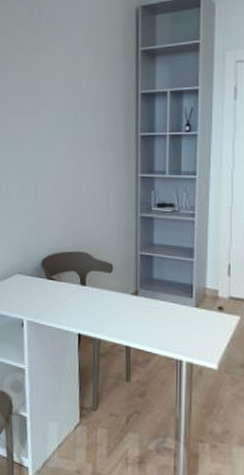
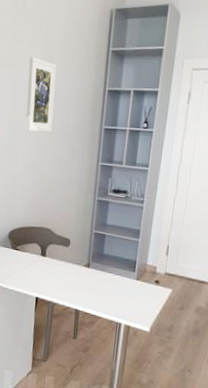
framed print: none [50,66,82,146] -> present [25,57,57,132]

